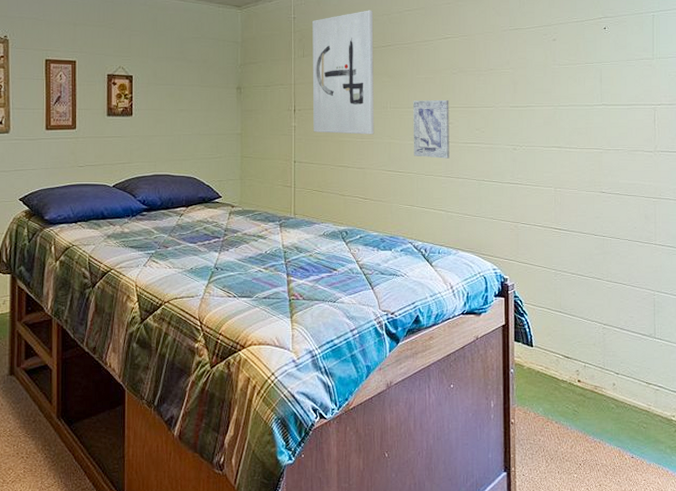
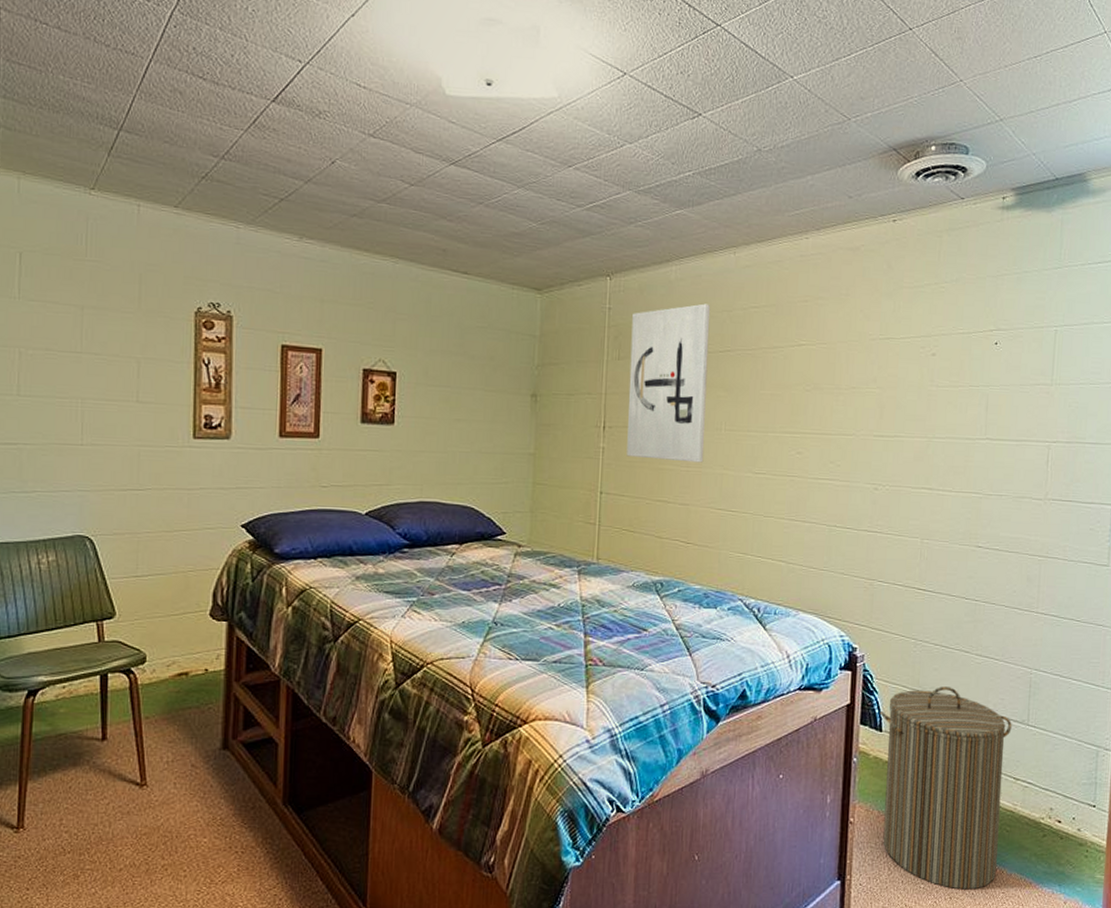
wall art: present [413,99,449,159] -> none [750,422,799,497]
laundry hamper: none [530,308,641,478] -> present [879,687,1012,890]

